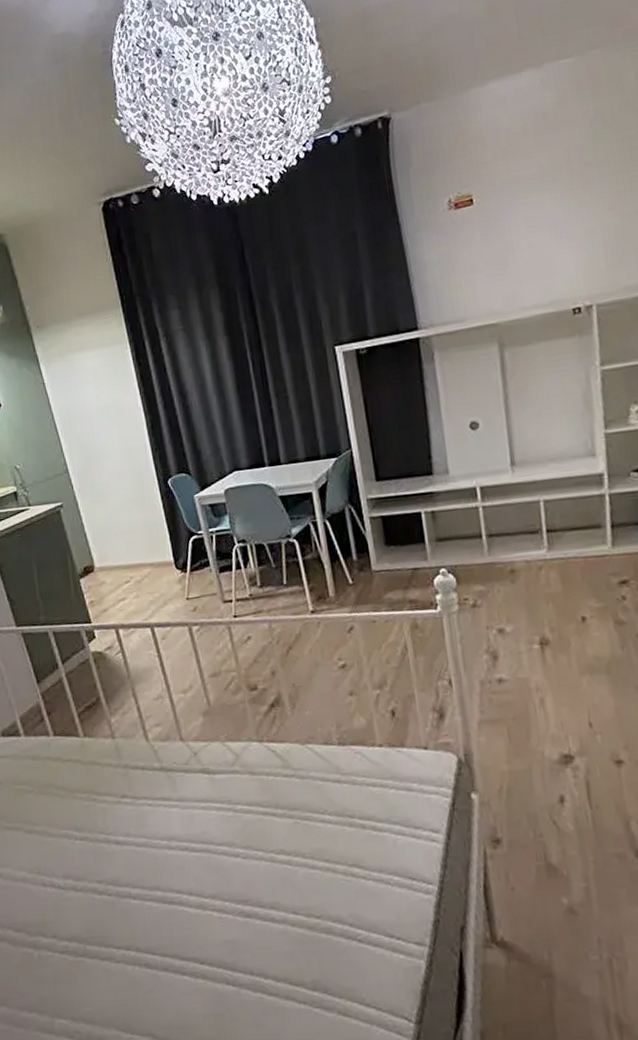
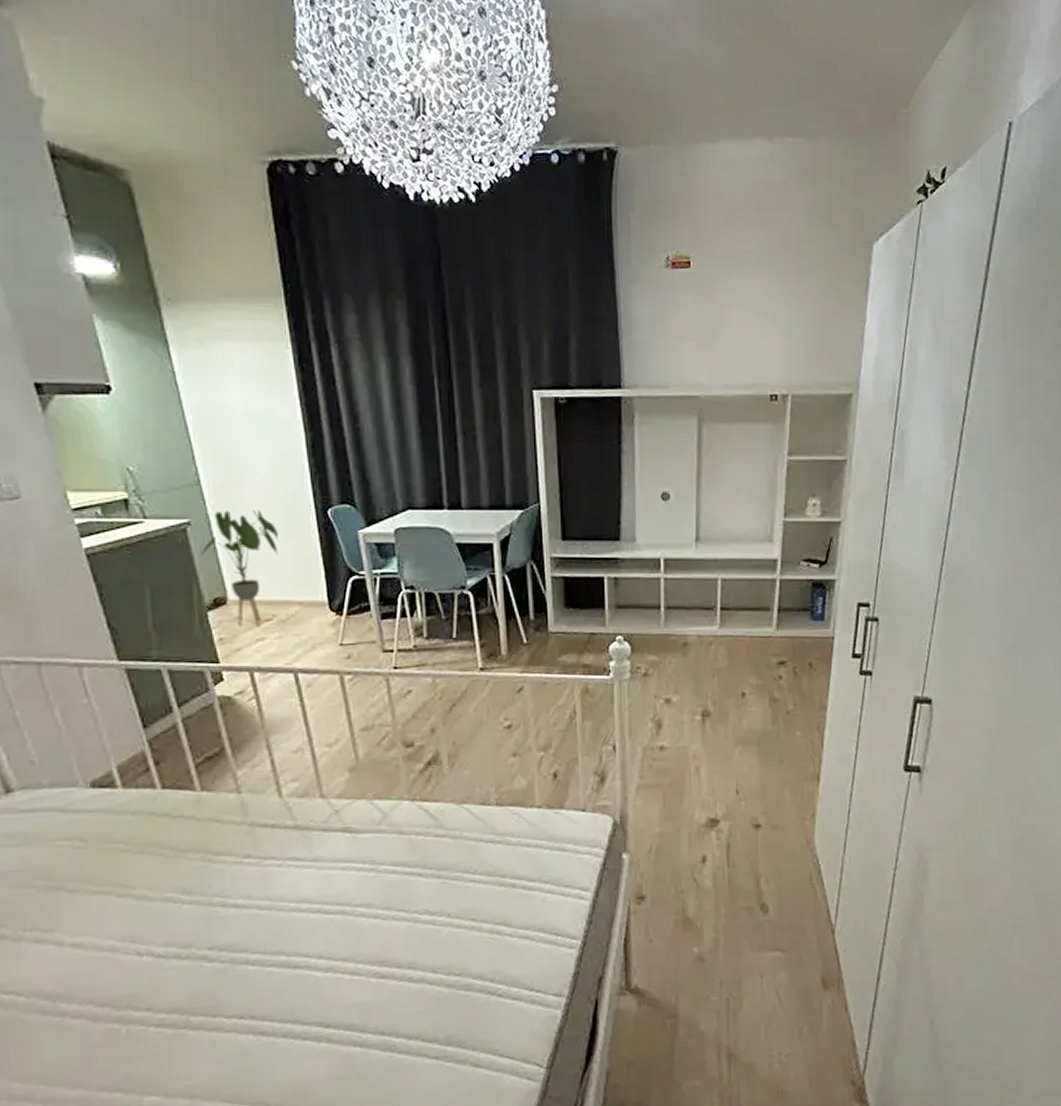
house plant: none [71,488,131,589] -> present [200,510,279,627]

